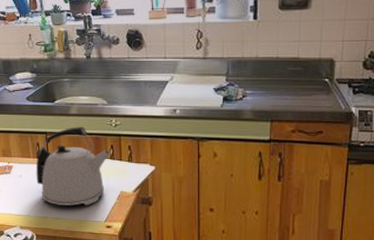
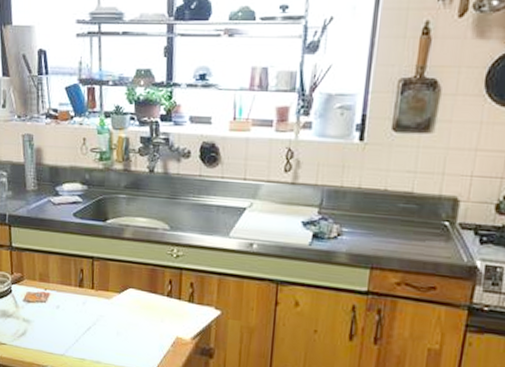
kettle: present [36,127,111,206] -> none [76,253,169,351]

